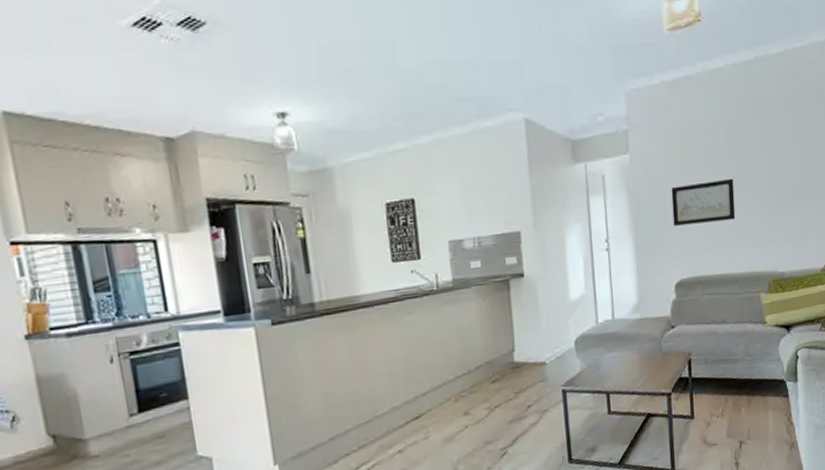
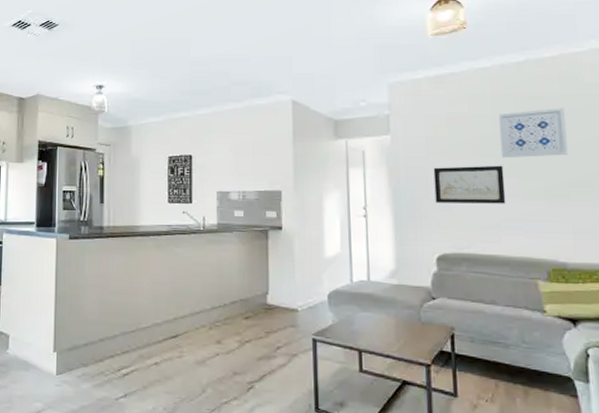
wall art: none [730,110,789,171] -> present [498,107,568,158]

